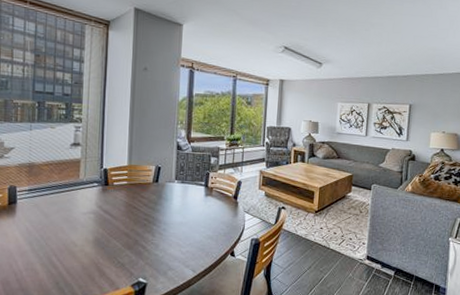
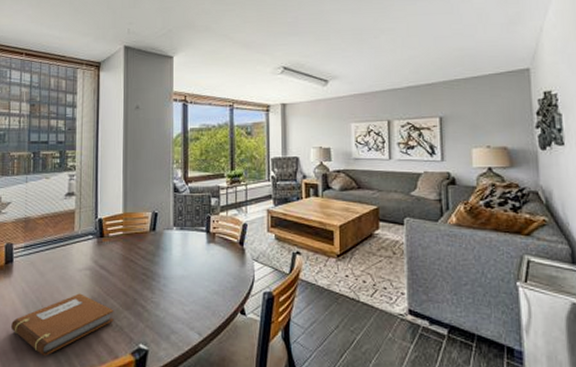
notebook: none [15,234,116,287] -> present [11,293,114,356]

